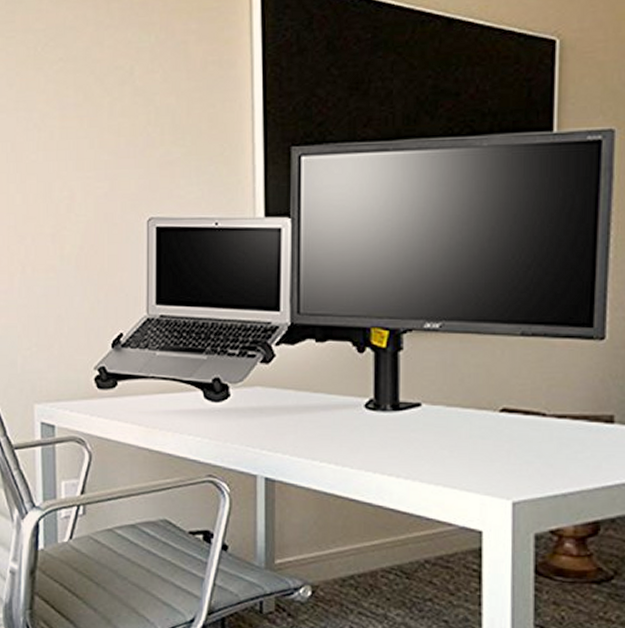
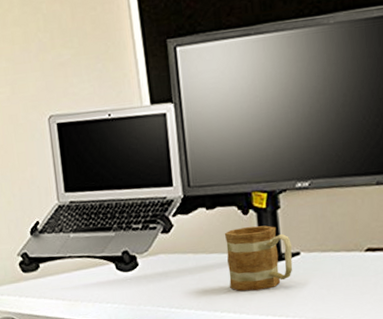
mug: none [333,366,413,442] -> present [224,225,293,292]

